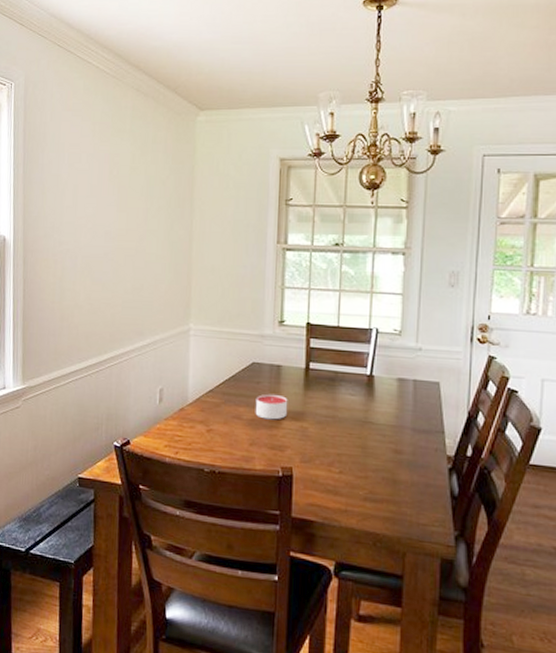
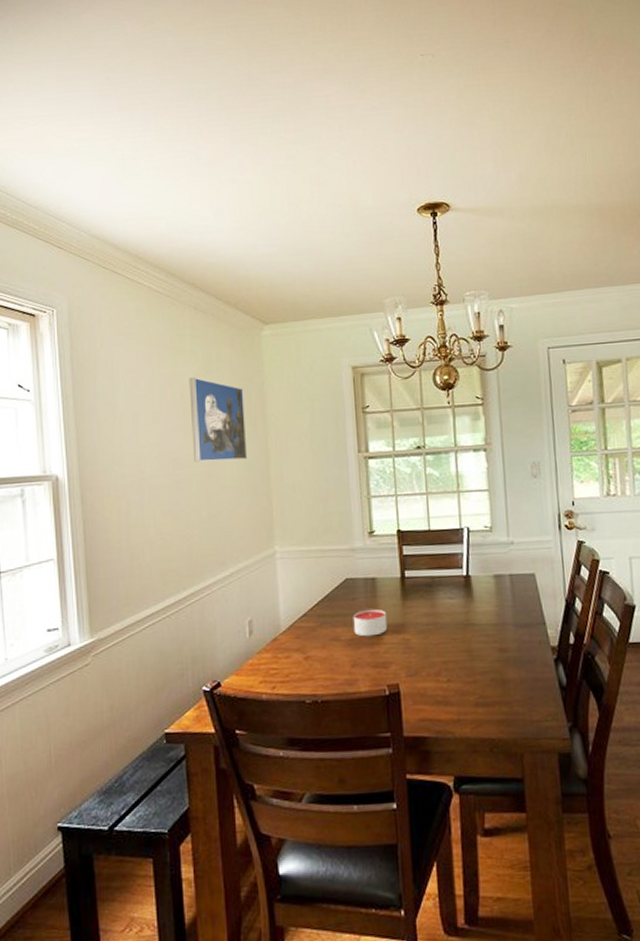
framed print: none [124,156,175,240] -> present [189,377,248,462]

